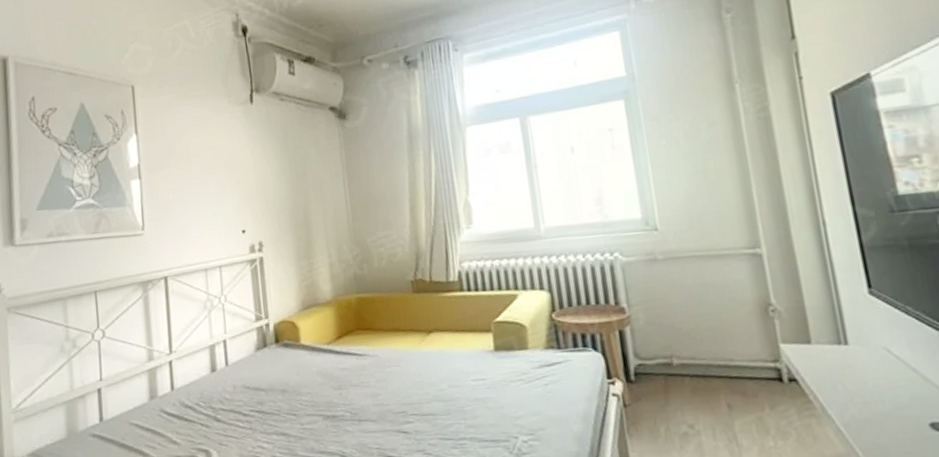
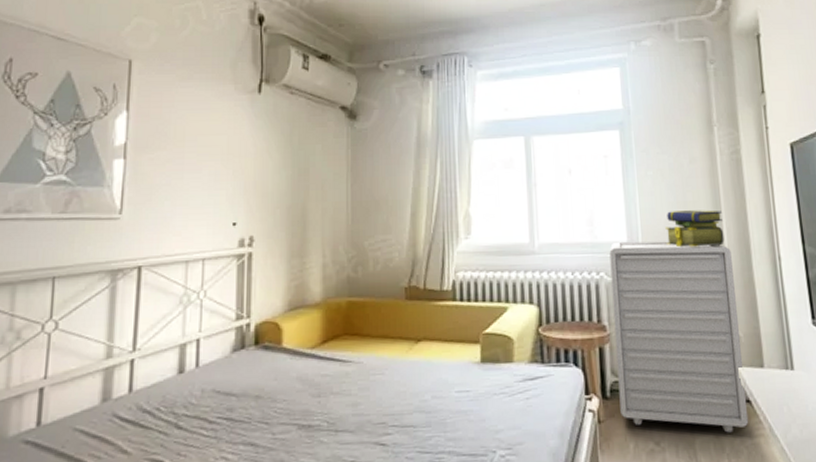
storage cabinet: none [622,213,796,414] -> present [609,241,749,433]
stack of books: none [684,176,756,220] -> present [665,210,724,248]

